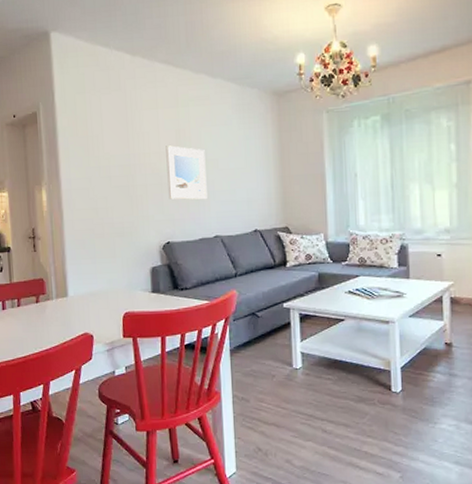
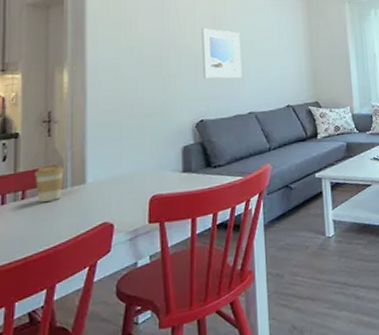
coffee cup: none [25,278,50,310] -> present [34,165,65,202]

